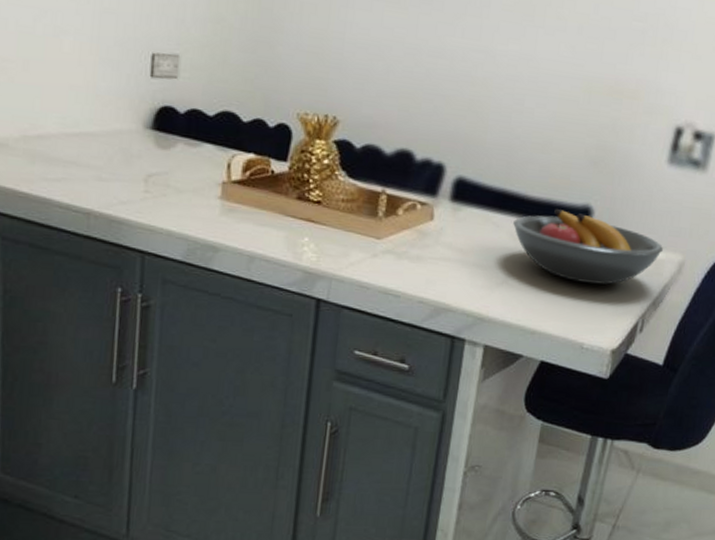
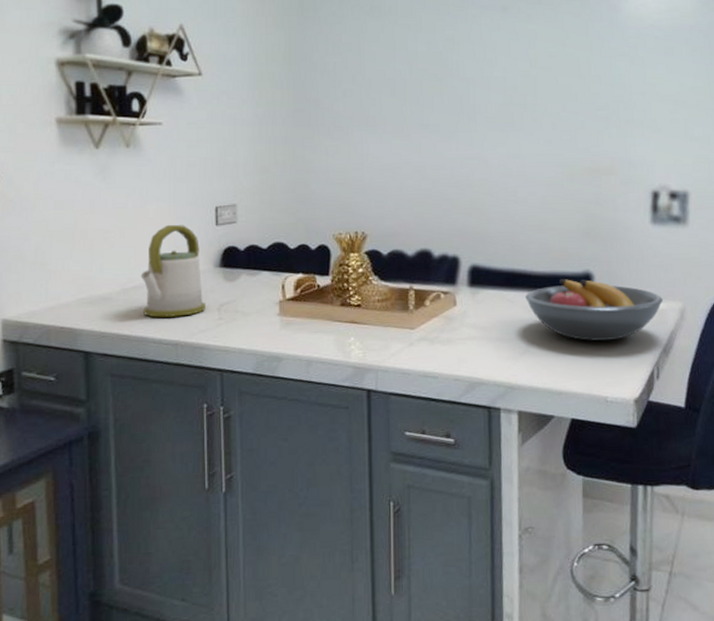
kettle: none [47,65,129,182] -> present [140,224,205,318]

